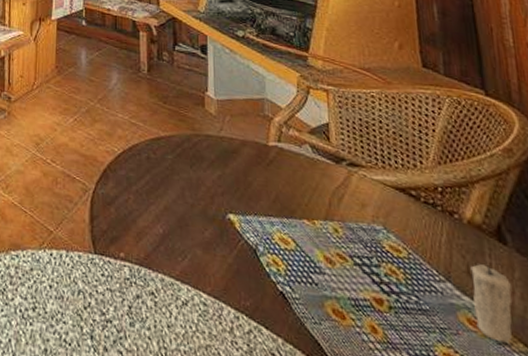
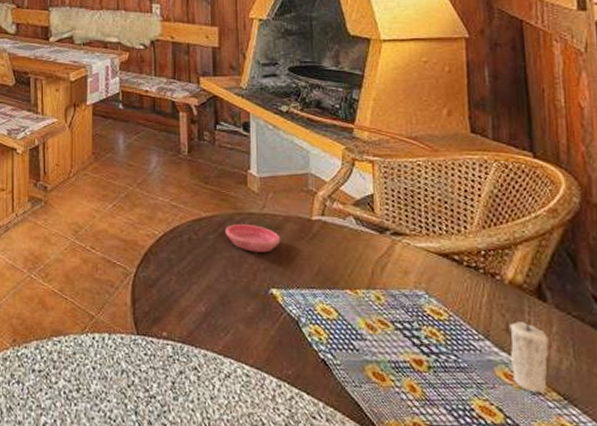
saucer: none [183,145,238,176] -> present [225,223,281,253]

